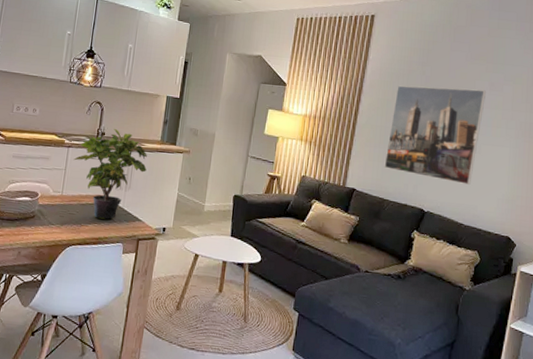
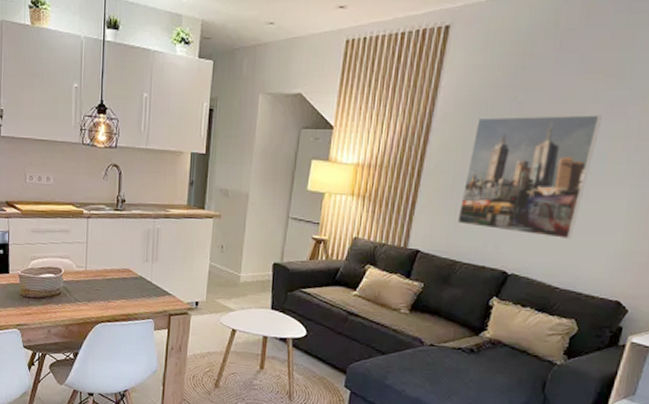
potted plant: present [73,128,147,220] -> none [94,193,174,295]

